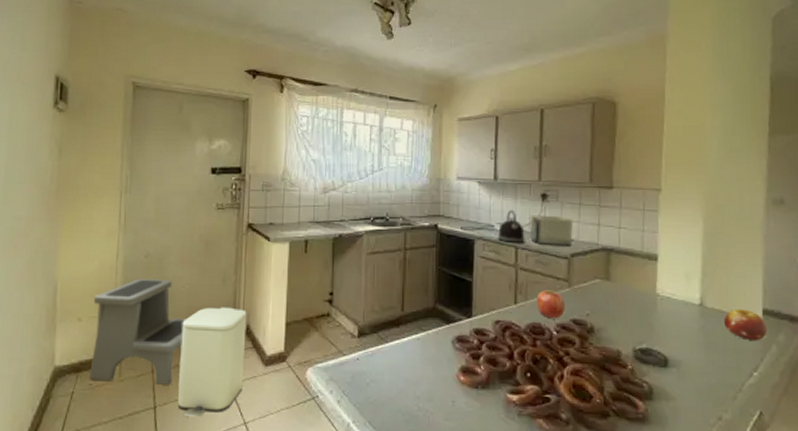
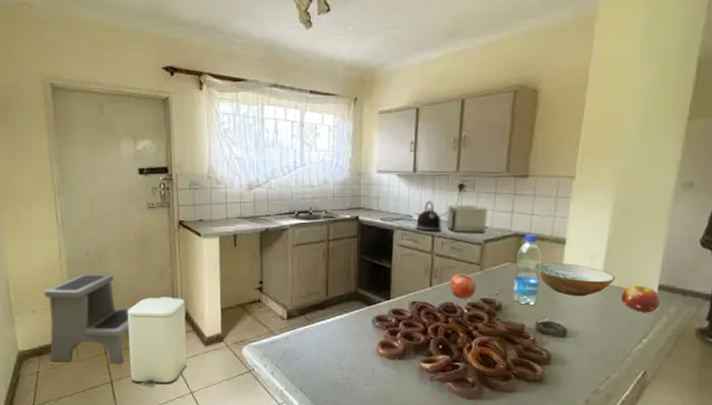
bottle: none [605,248,634,329] -> present [513,234,543,306]
bowl: none [630,280,716,320] -> present [538,262,616,297]

